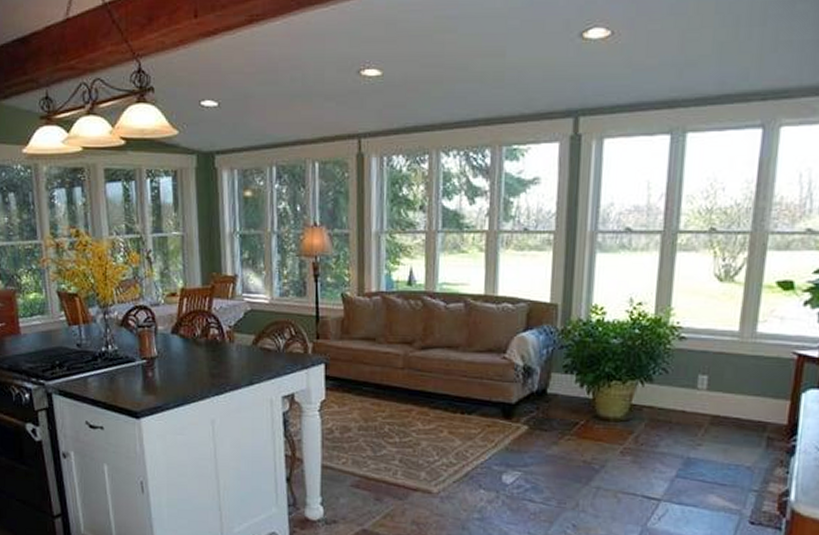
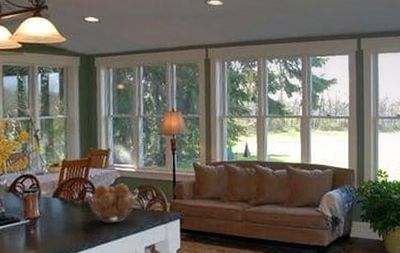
fruit basket: none [211,317,273,366] -> present [86,183,139,223]

